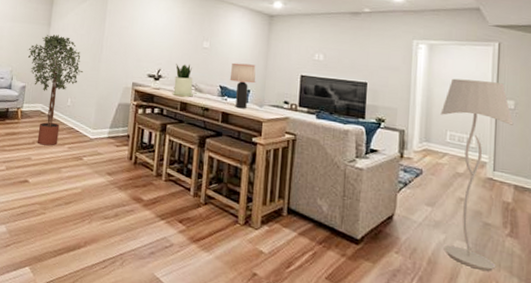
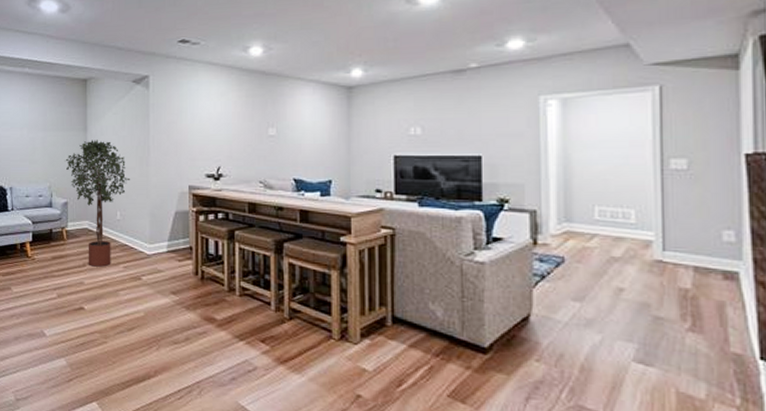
planter: present [172,64,193,98] -> none [237,157,262,197]
table lamp: present [229,62,256,109] -> none [305,149,338,204]
floor lamp: present [440,78,514,271] -> none [584,138,688,376]

